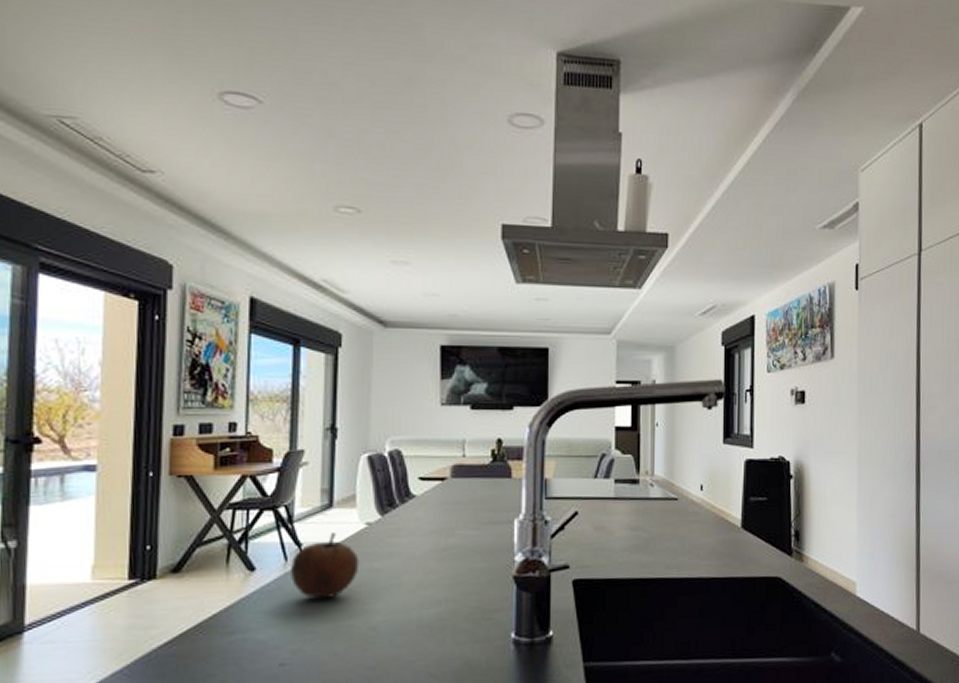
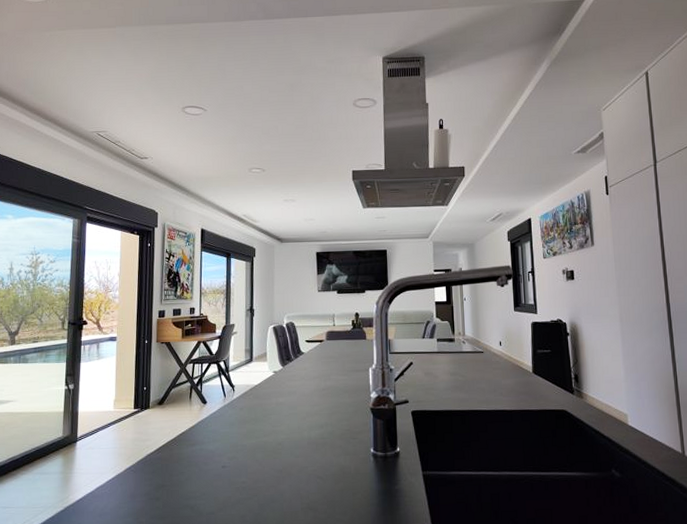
fruit: present [291,533,359,598] -> none [228,378,270,422]

